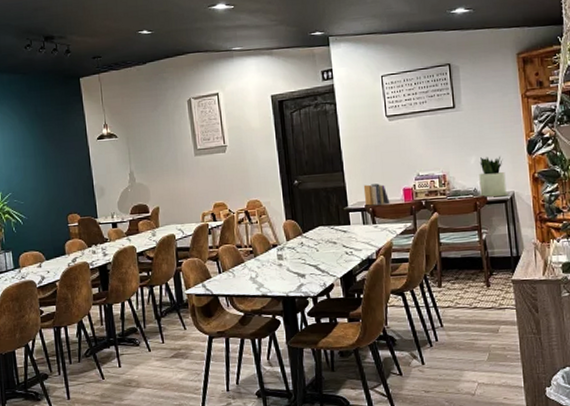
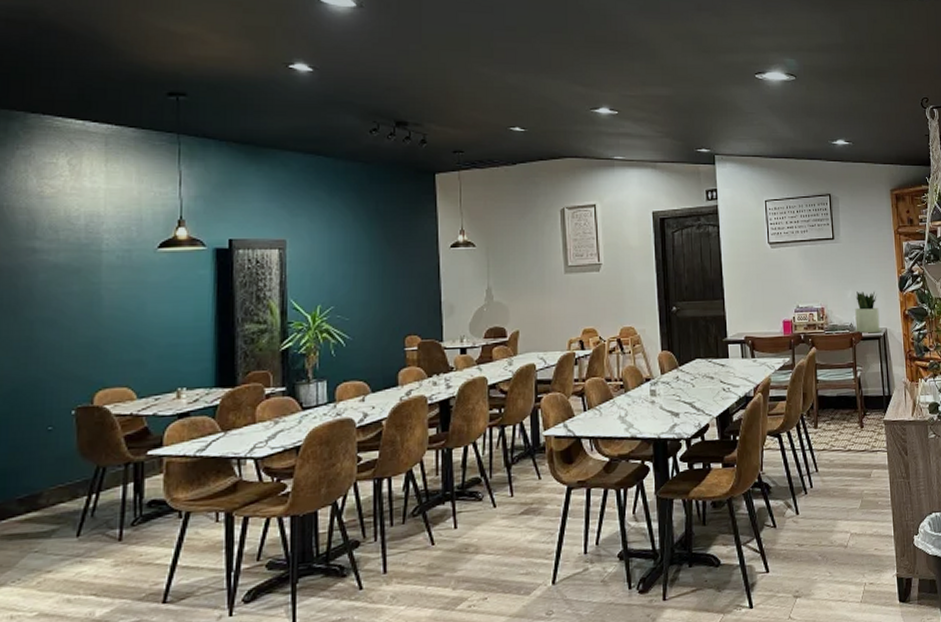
books: present [363,183,390,206] -> none [743,314,770,338]

